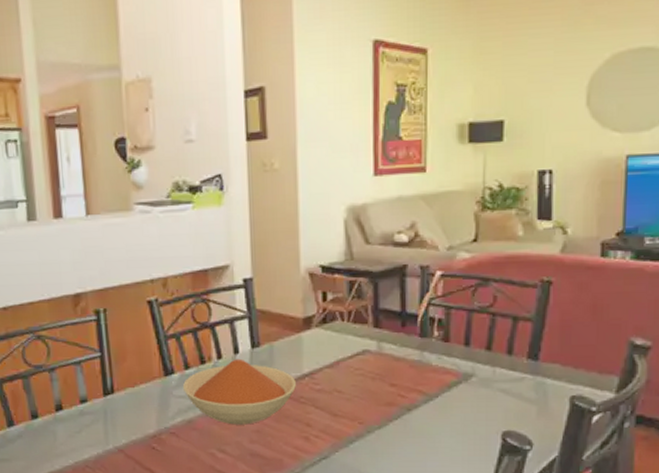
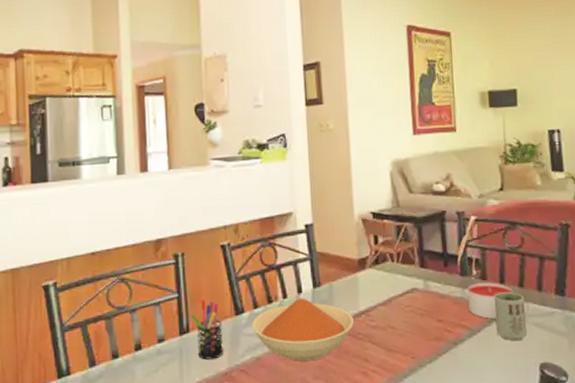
pen holder: none [115,358,151,421] -> present [191,299,223,360]
candle: none [427,345,479,384] -> present [467,283,513,319]
cup: none [456,355,492,408] -> present [494,292,527,341]

